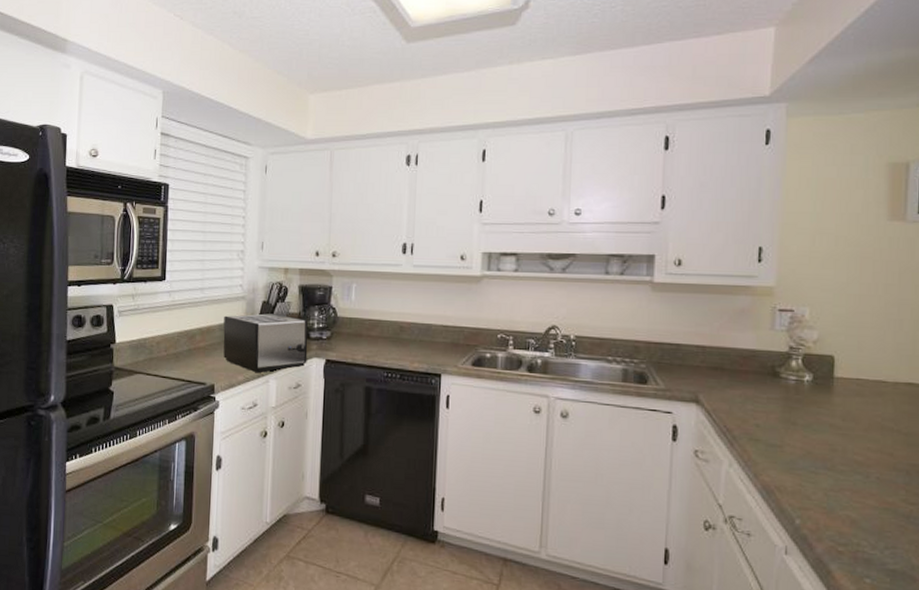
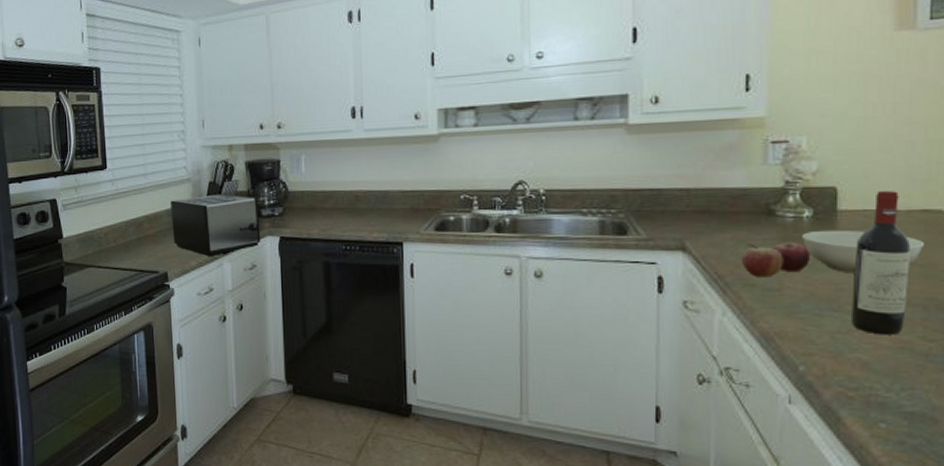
fruit: none [747,402,785,434] -> present [740,244,783,278]
fruit: none [776,402,809,430] -> present [772,242,810,271]
bowl: none [803,394,909,436] -> present [802,229,925,274]
wine bottle: none [842,363,898,496] -> present [850,191,912,335]

